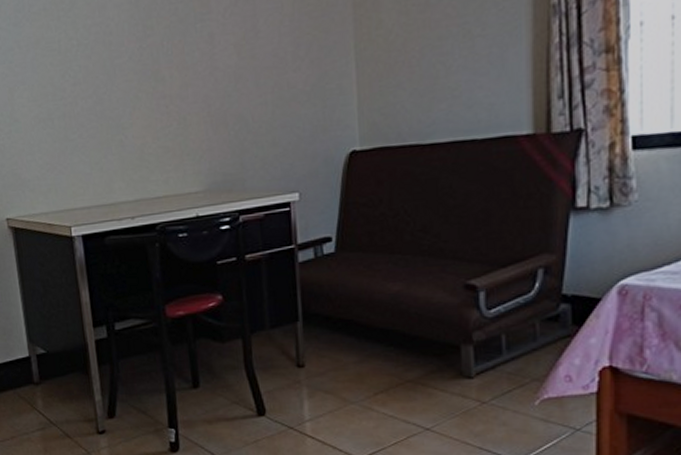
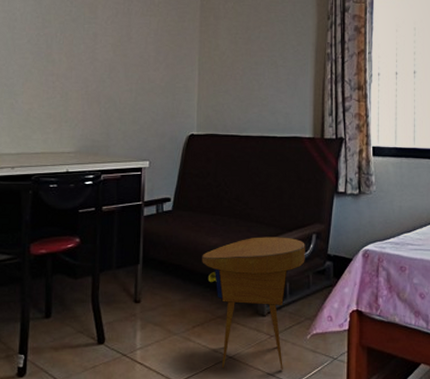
side table: none [380,275,528,444] -> present [202,237,305,370]

